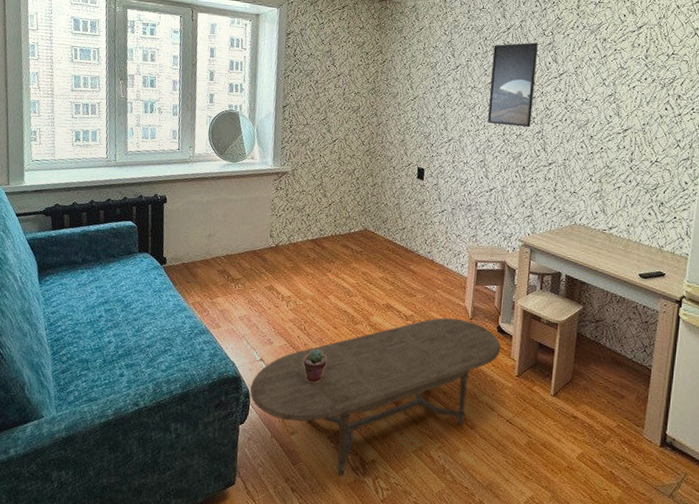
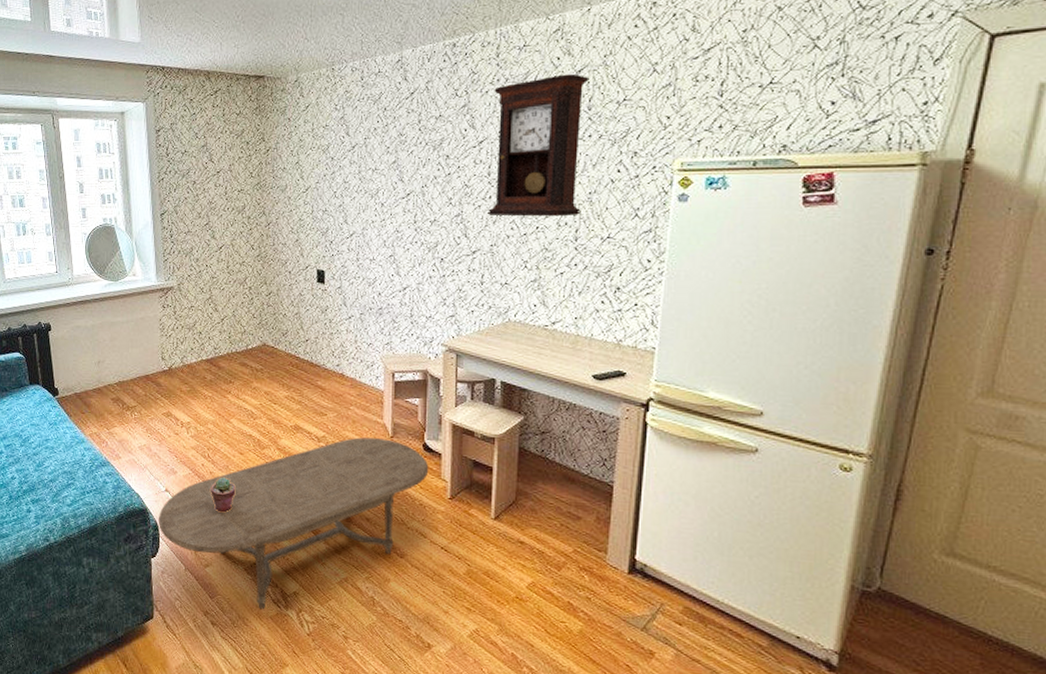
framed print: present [488,42,538,128] -> none [394,106,450,211]
pendulum clock: none [563,28,648,142] -> present [488,73,590,217]

